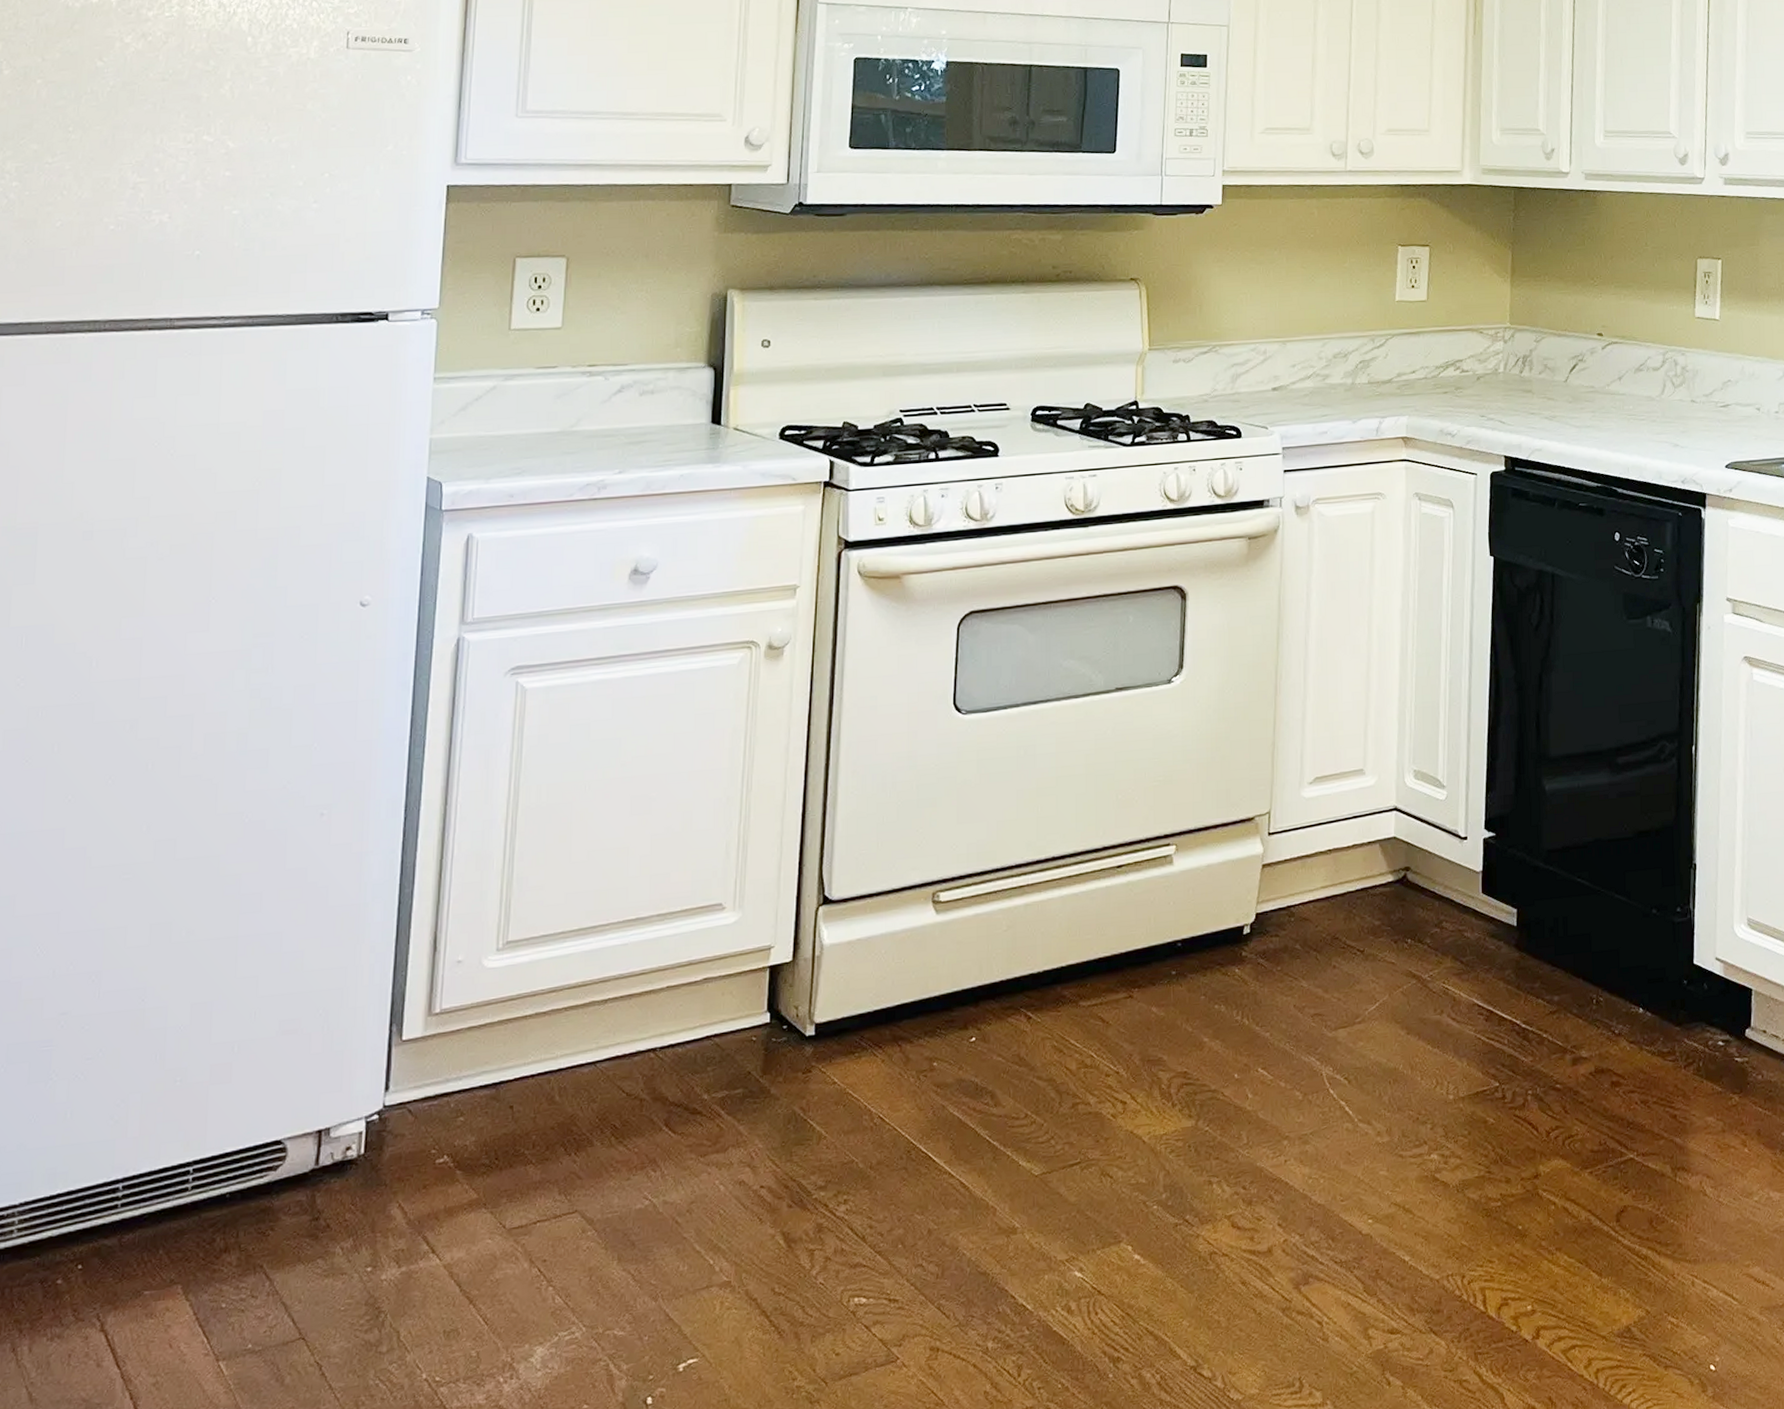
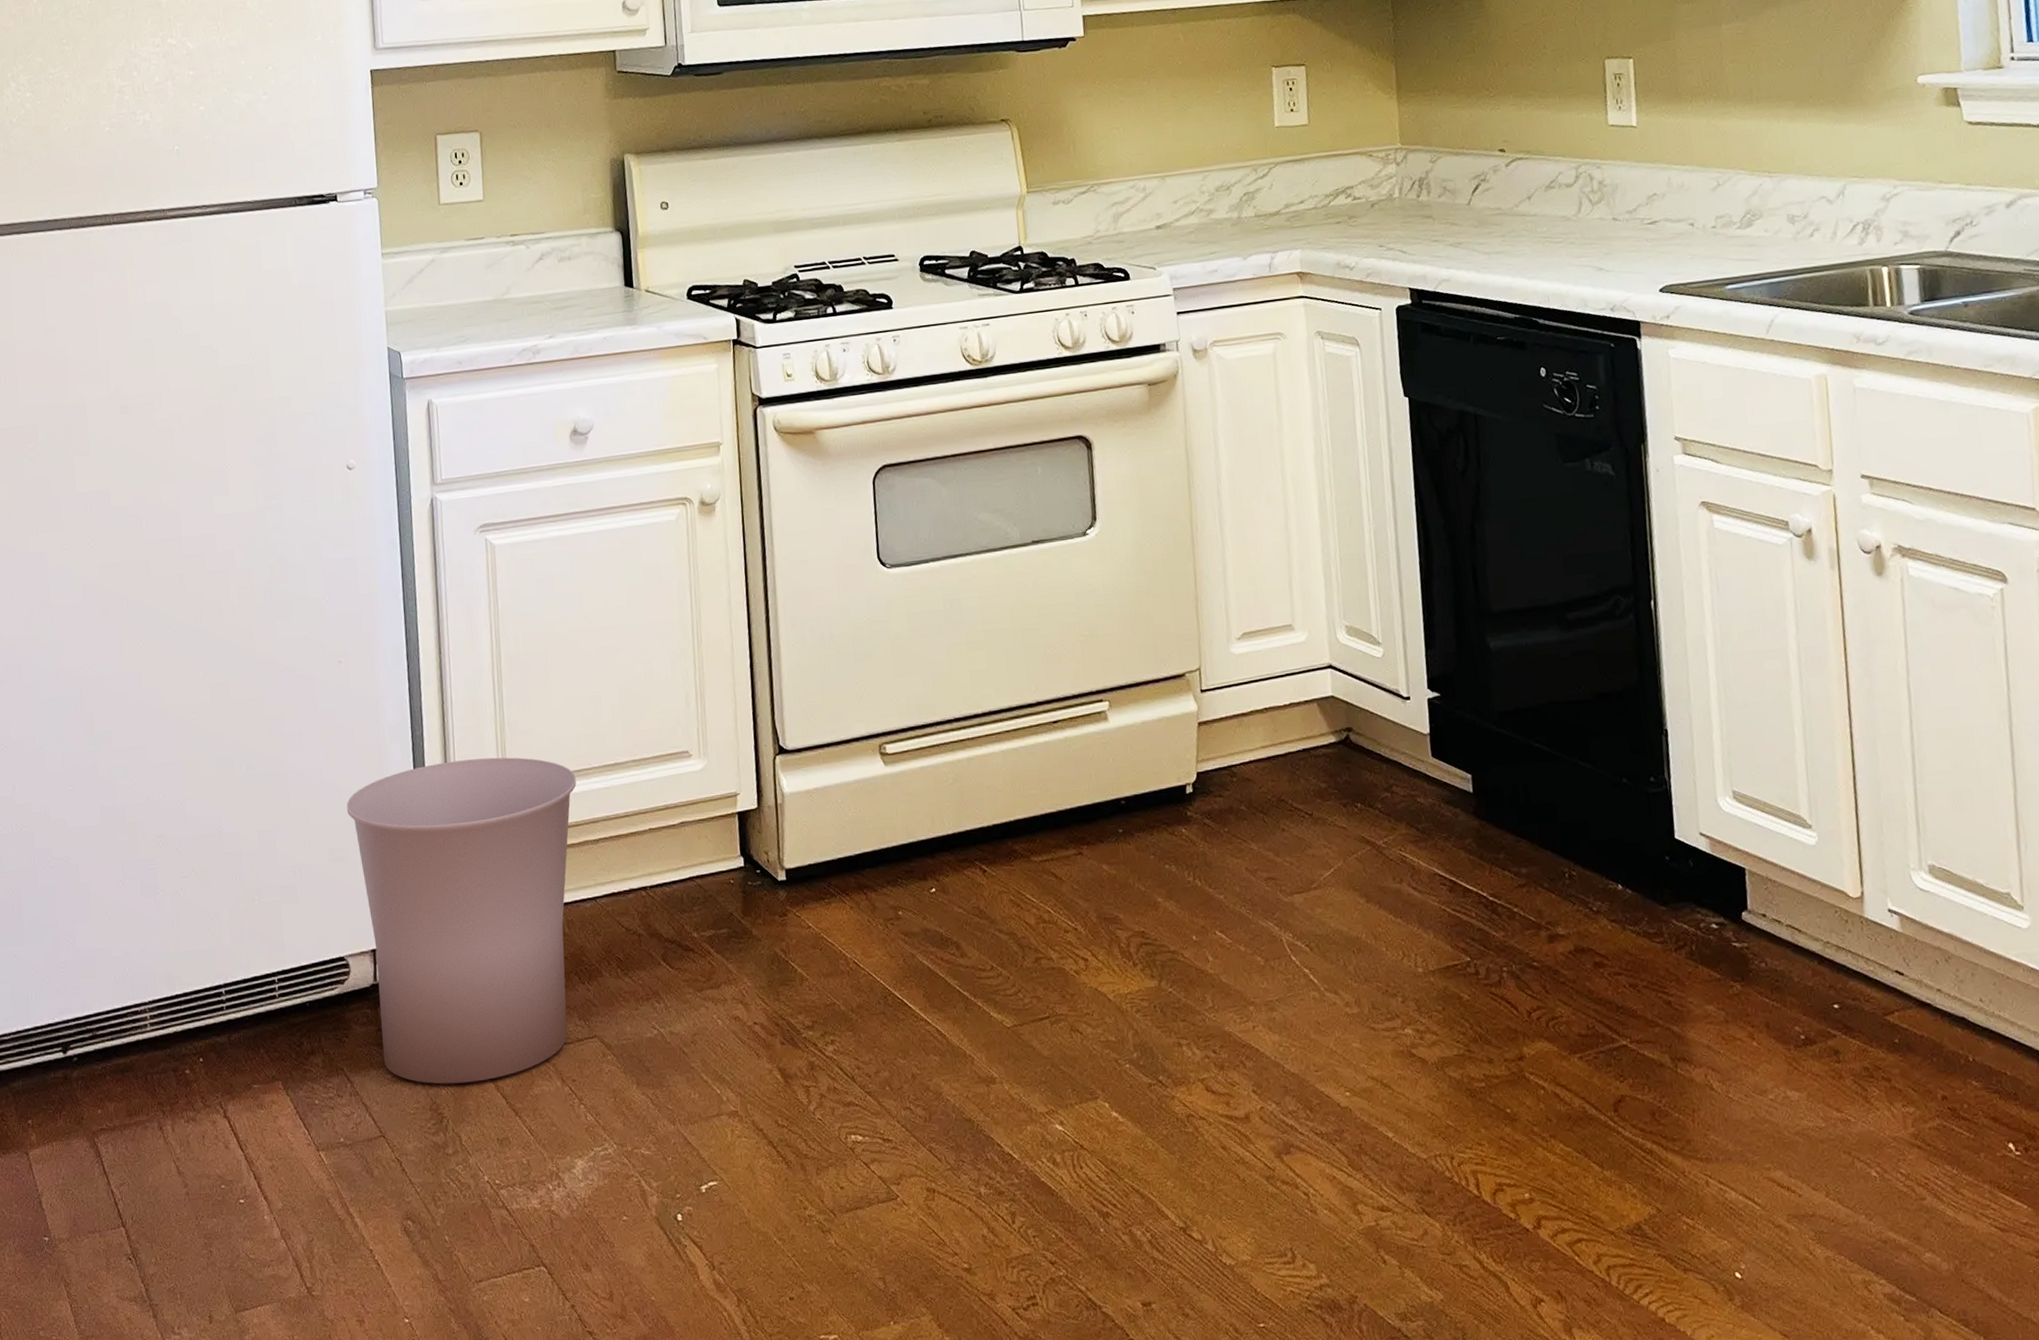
waste bin: none [307,914,589,1276] -> present [346,757,576,1084]

